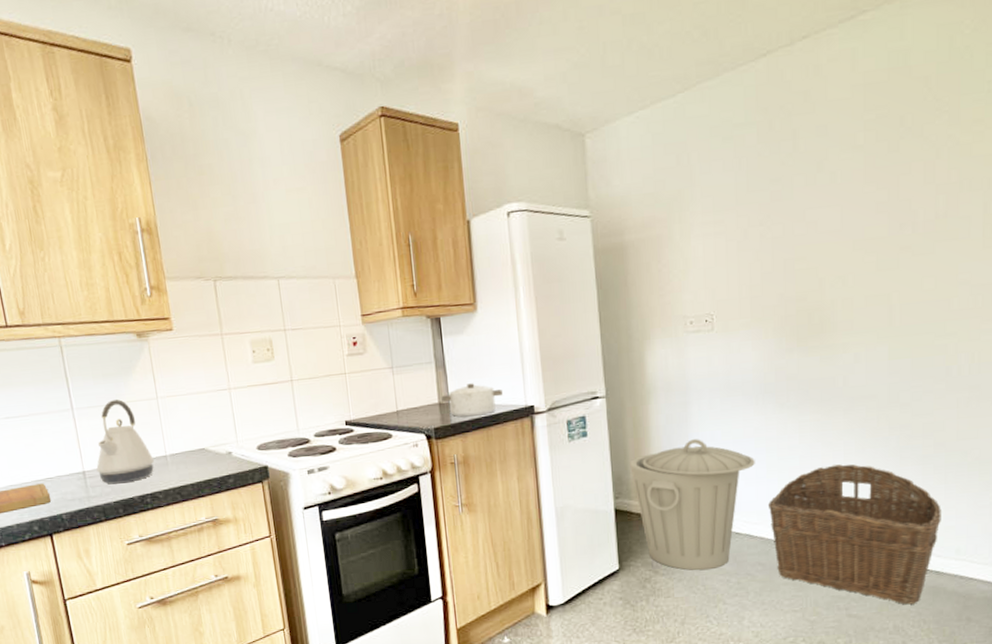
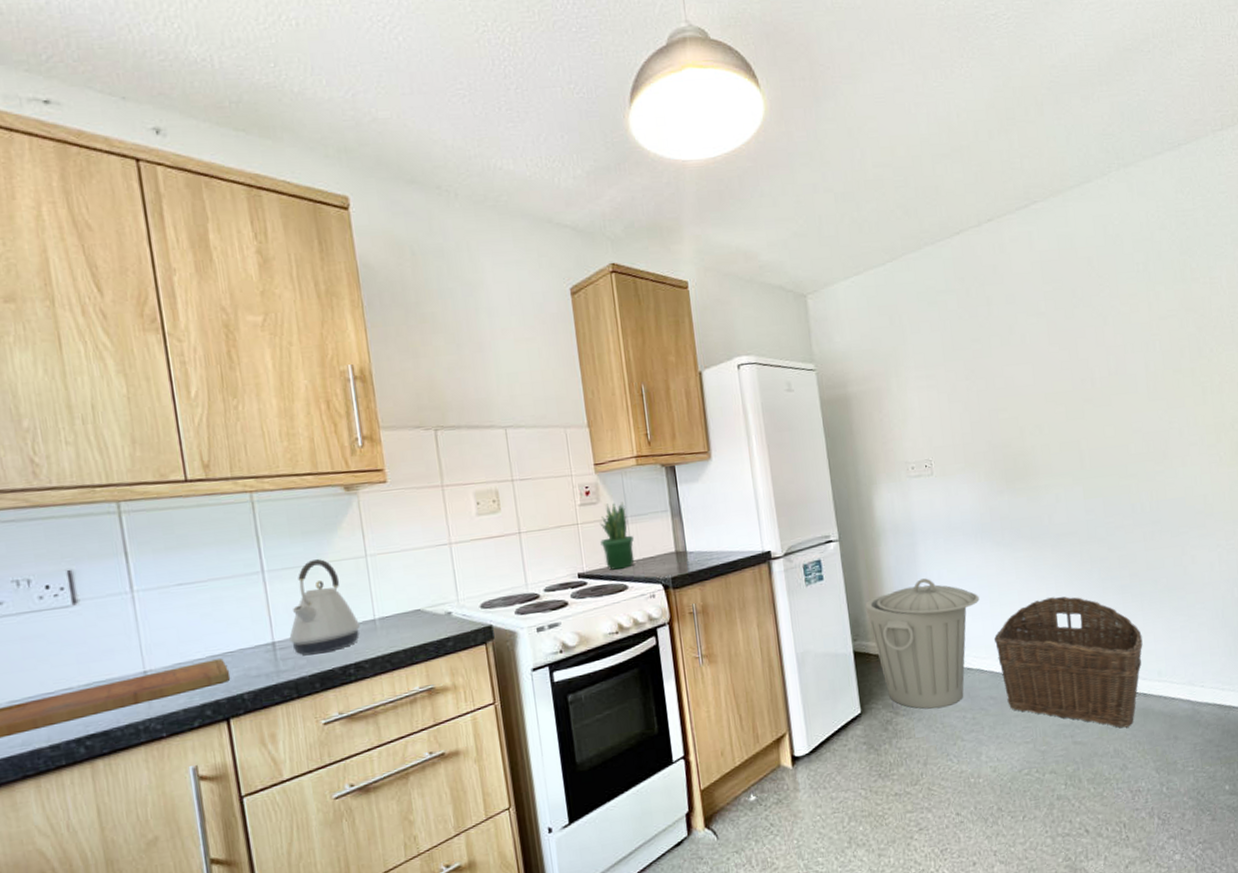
planter: none [366,353,399,419] -> present [599,502,635,570]
cooking pot: present [440,383,503,417] -> none [677,530,740,566]

